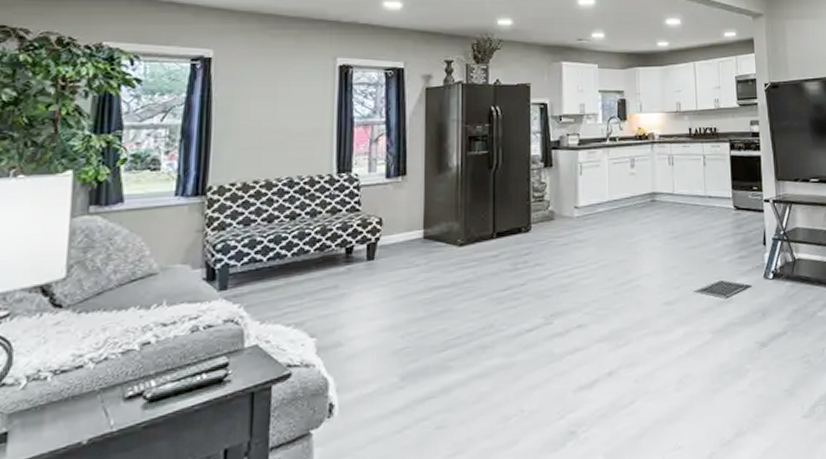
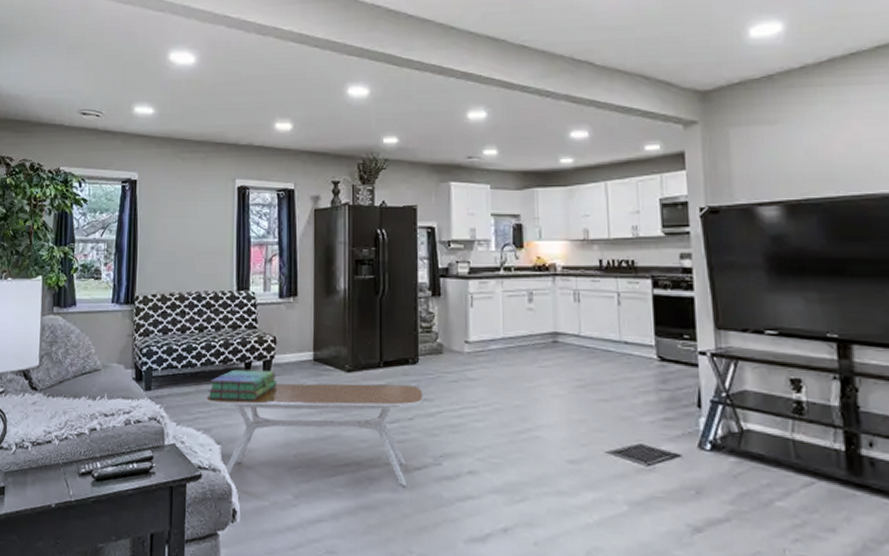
coffee table: none [298,252,536,367] -> present [206,383,424,486]
stack of books: none [300,253,382,291] -> present [207,369,277,401]

